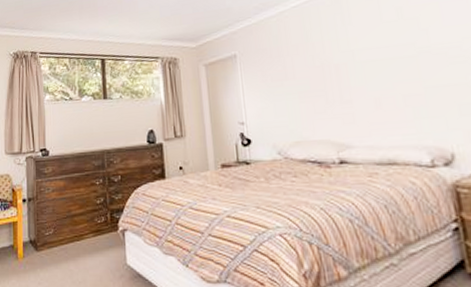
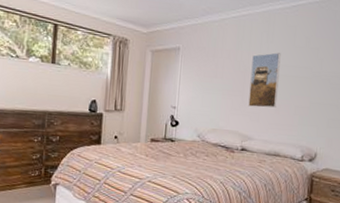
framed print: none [328,34,376,107] -> present [248,52,281,108]

